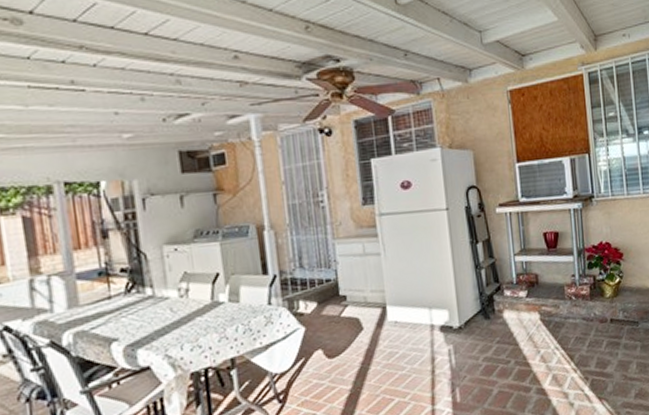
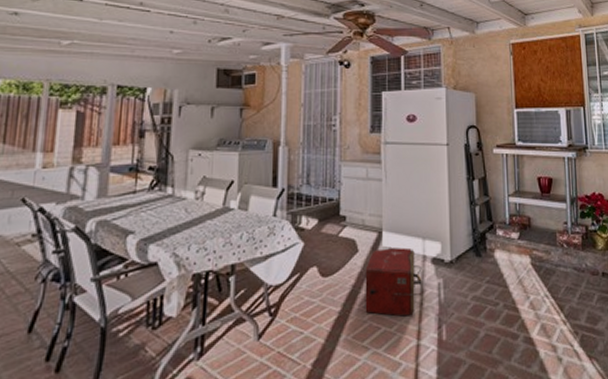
cooler: none [372,319,433,388] -> present [365,247,422,317]

